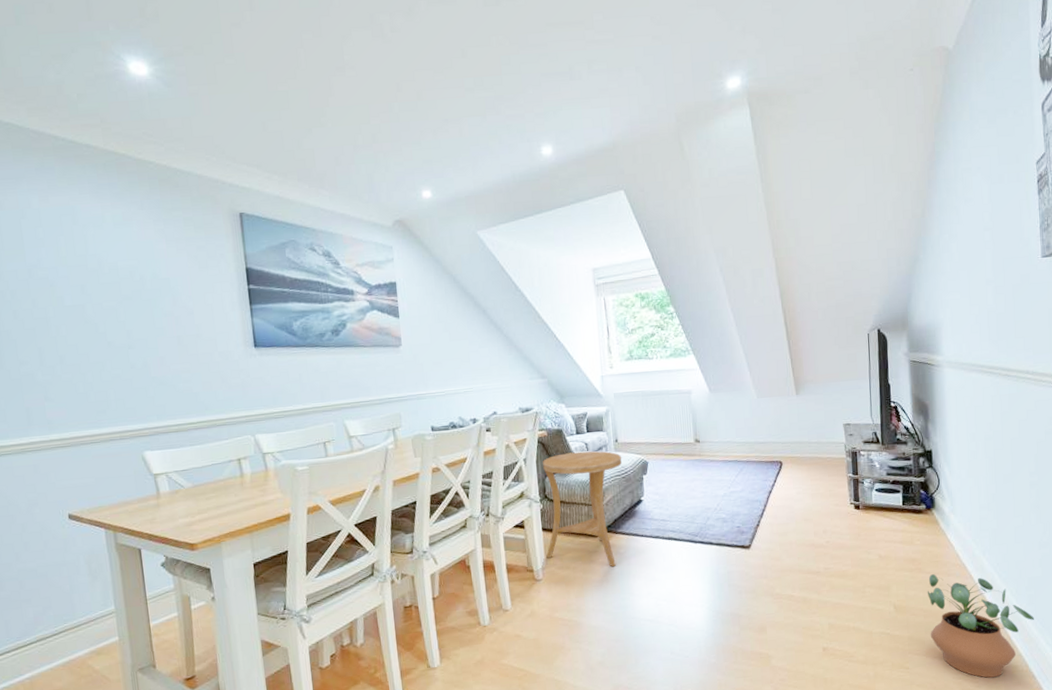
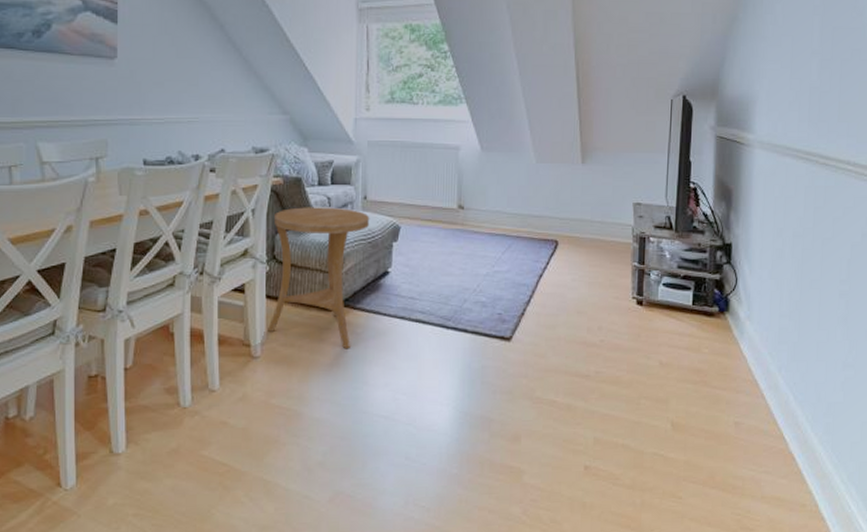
potted plant: present [927,574,1034,678] -> none [710,389,830,516]

